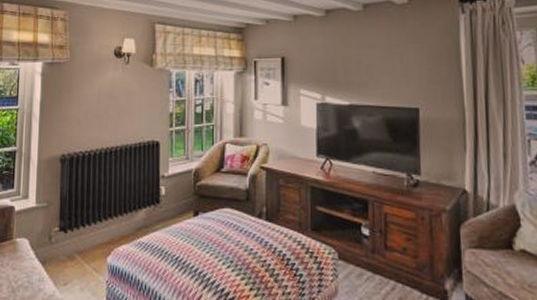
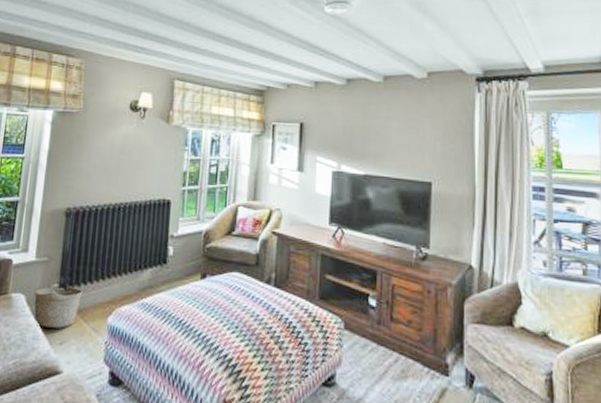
basket: none [37,228,82,270] -> present [34,284,83,328]

